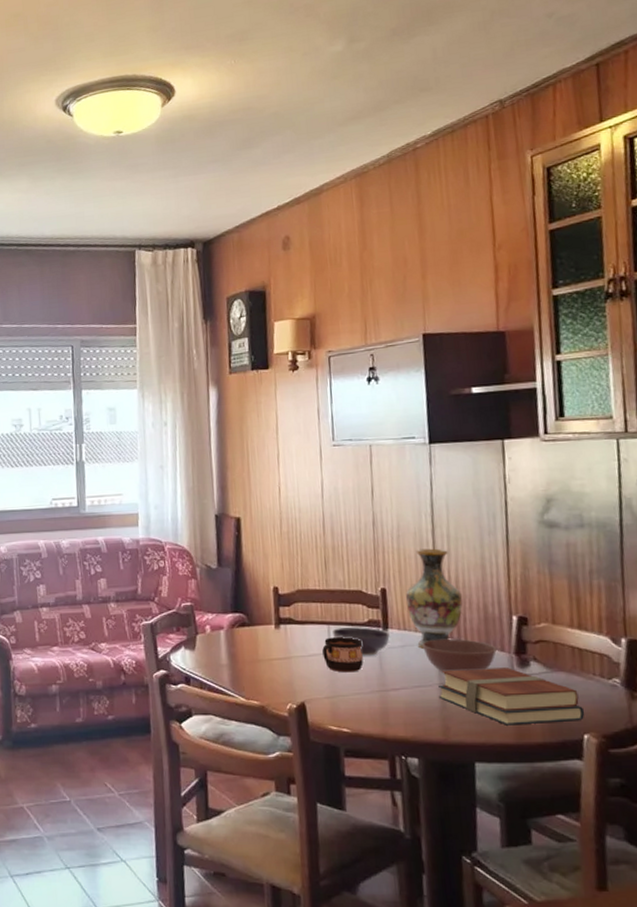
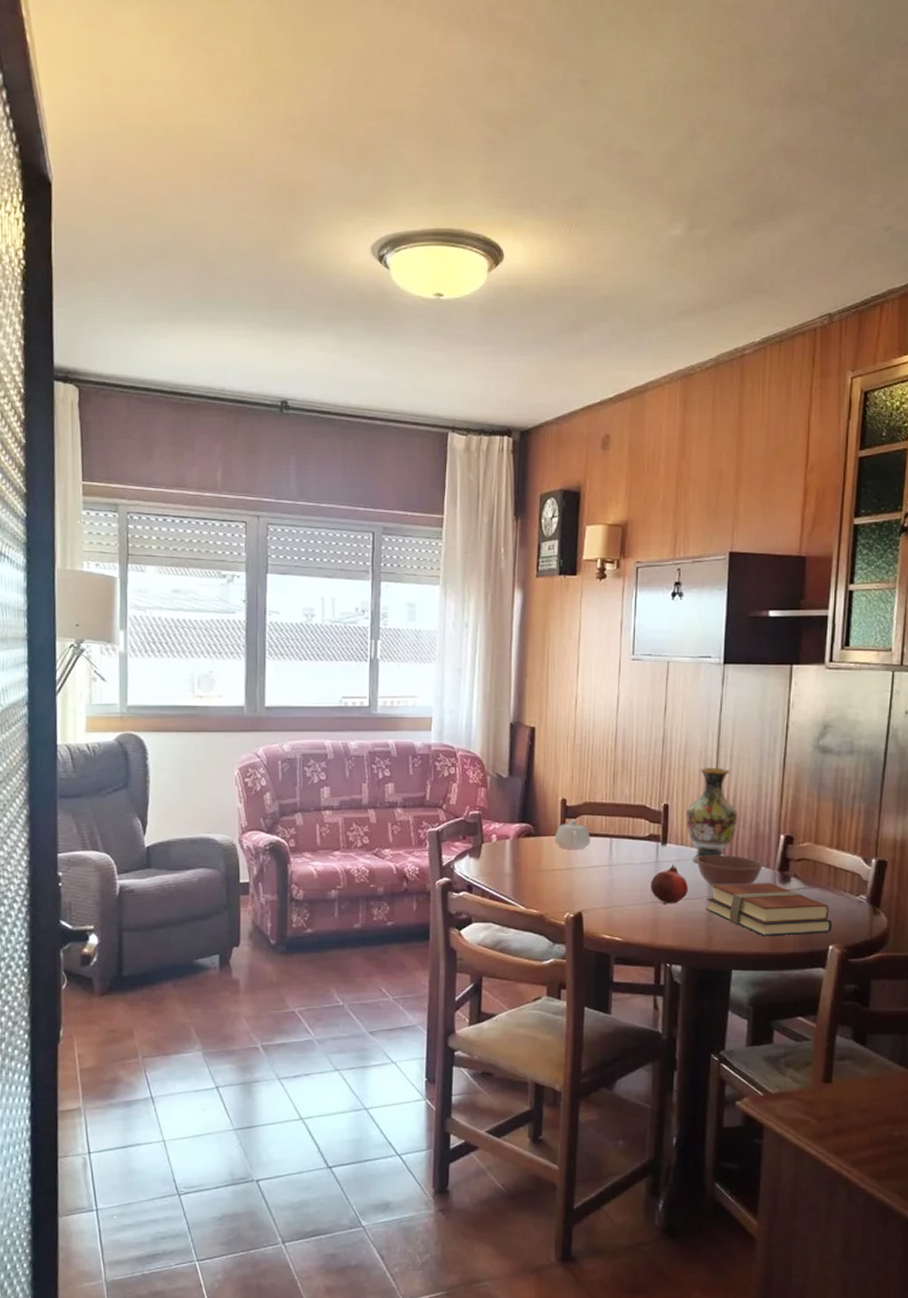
teapot: none [269,608,307,639] -> present [554,820,590,850]
cup: present [322,637,363,673] -> none [603,850,640,884]
bowl: present [331,627,390,656] -> none [613,841,667,869]
fruit: none [375,650,417,694] -> present [651,864,688,905]

